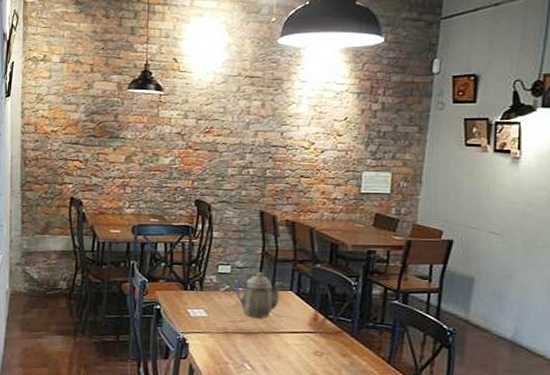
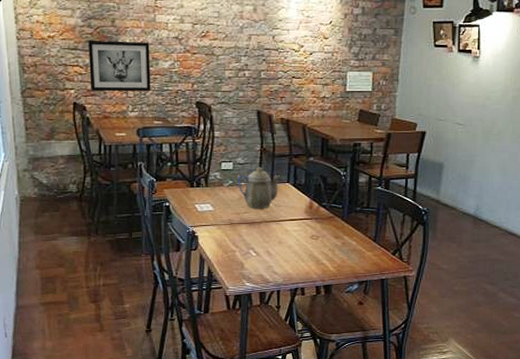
wall art: none [88,136,151,188] -> present [88,41,151,92]

